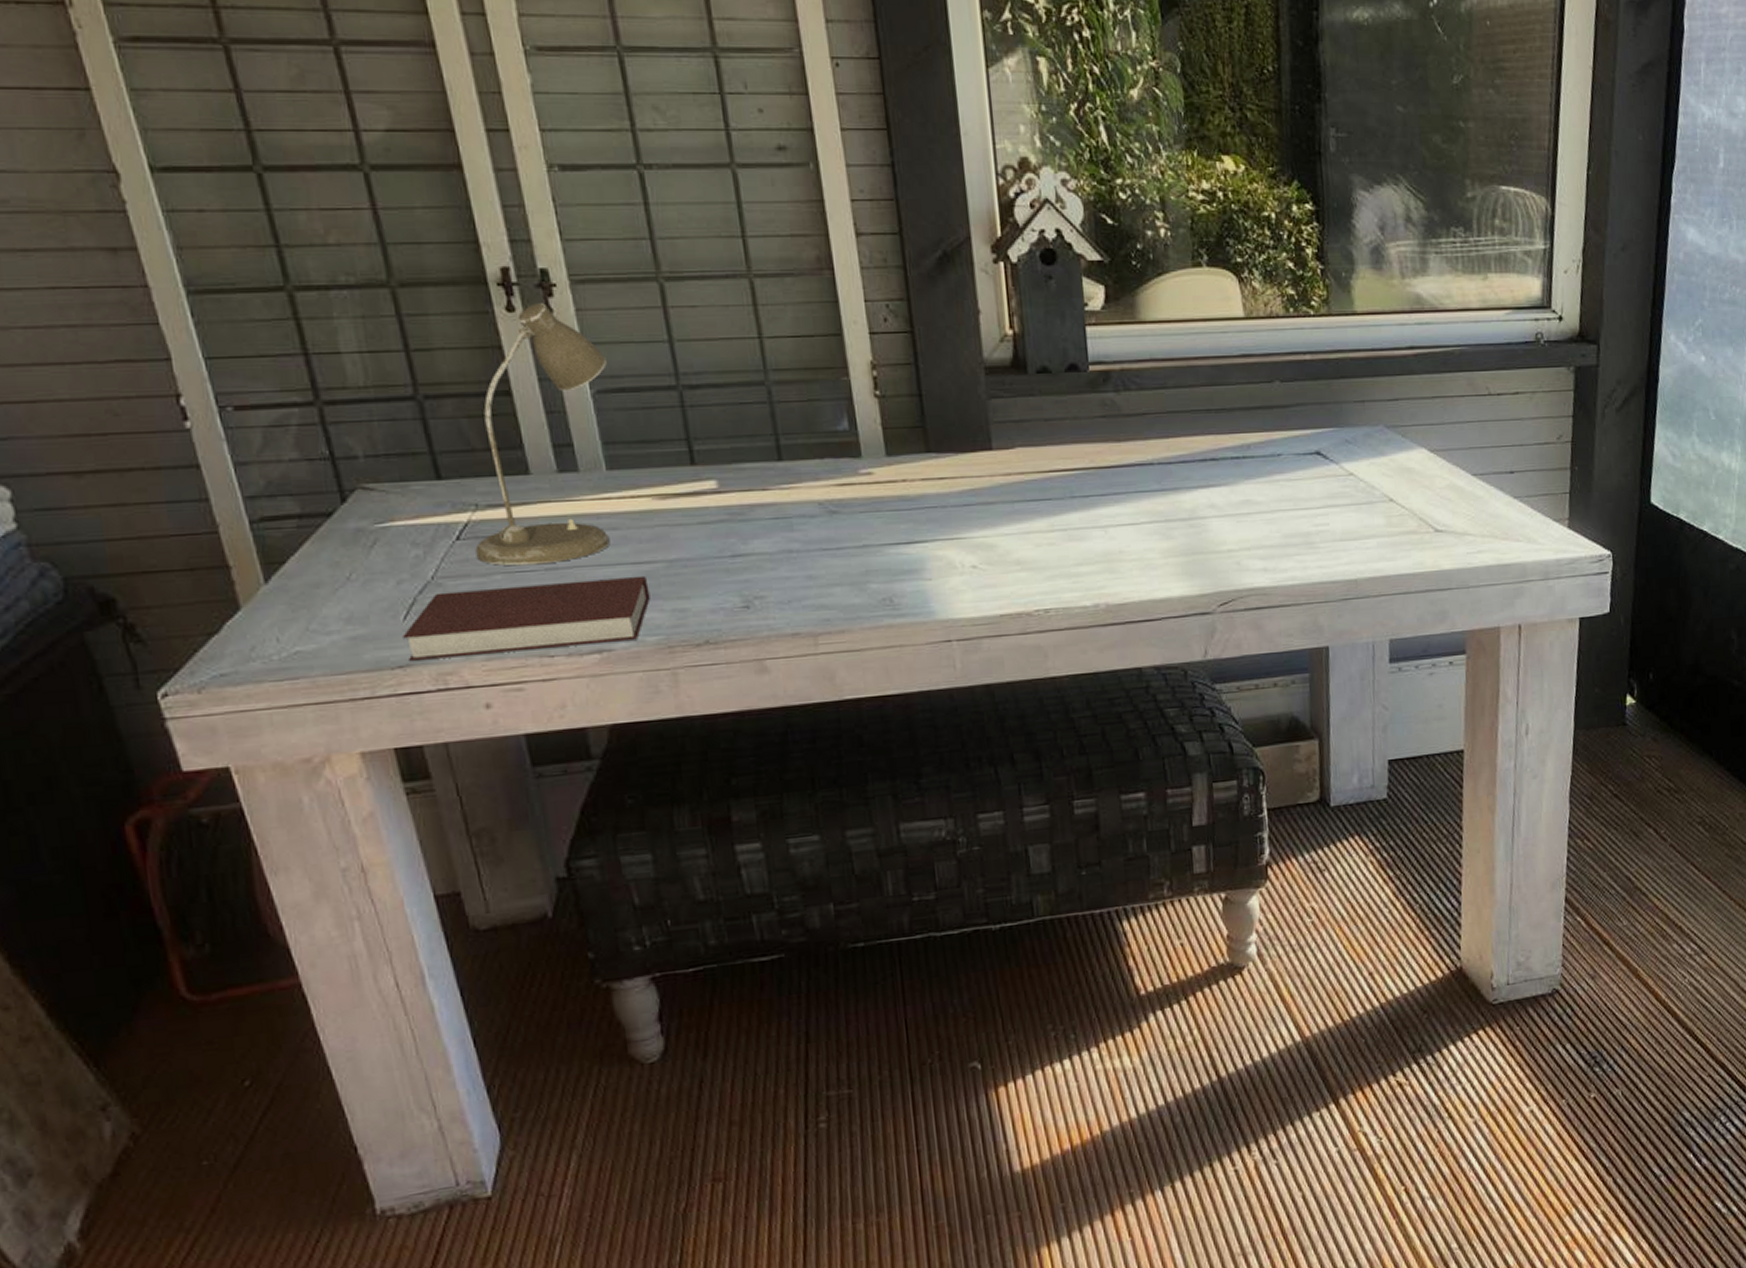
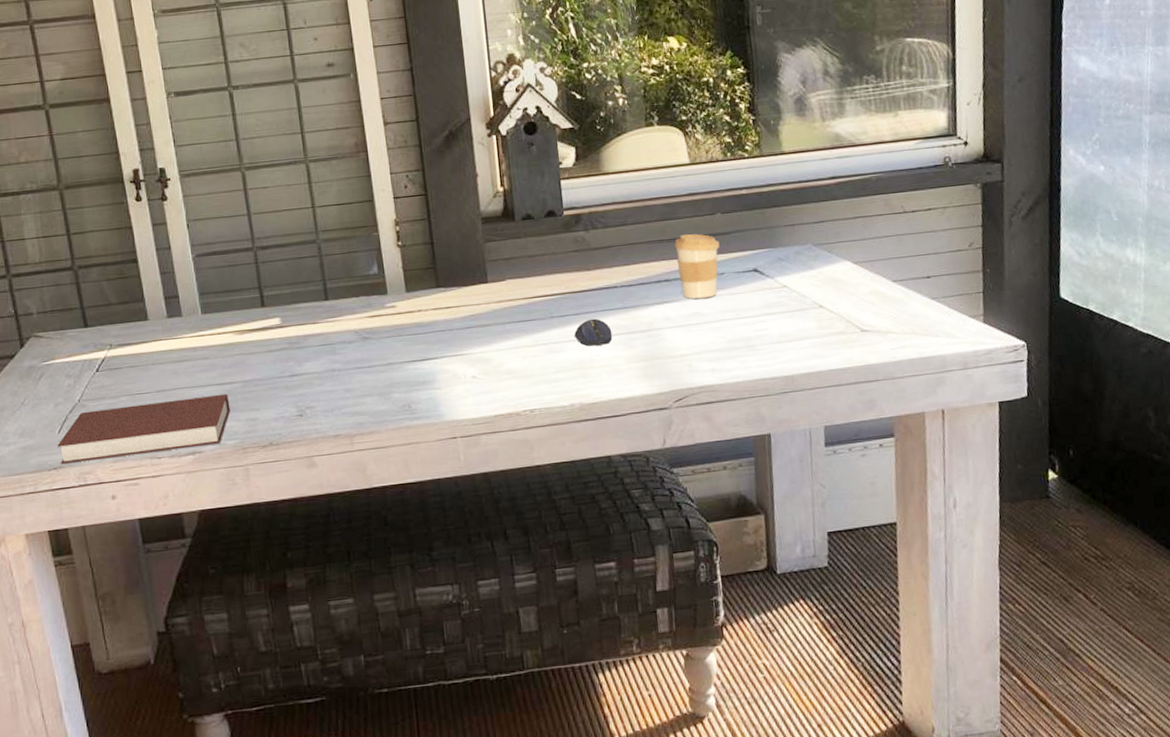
desk lamp: present [475,303,610,566] -> none [109,193,204,390]
computer mouse: none [1100,501,1147,535] -> present [574,318,613,347]
coffee cup: none [1224,405,1277,484] -> present [674,234,720,299]

